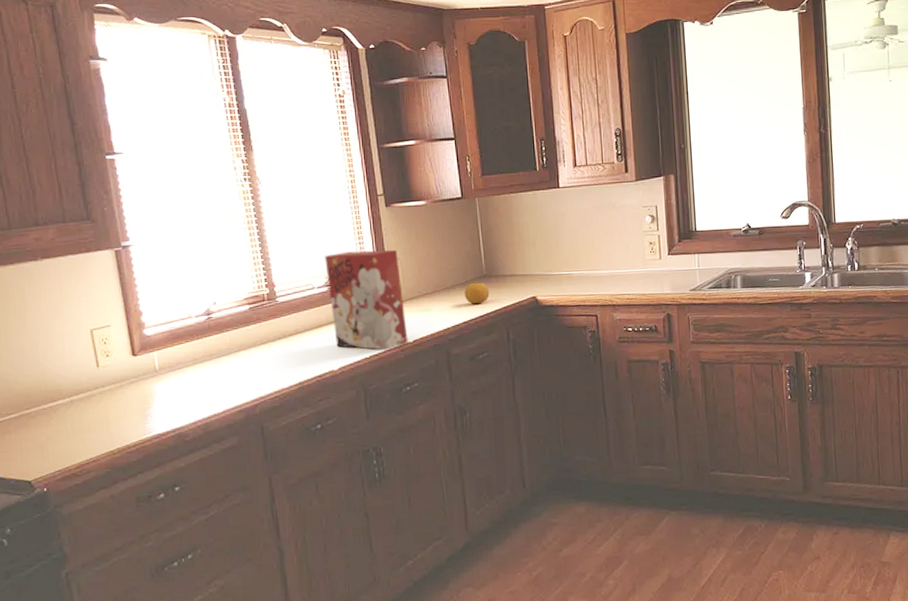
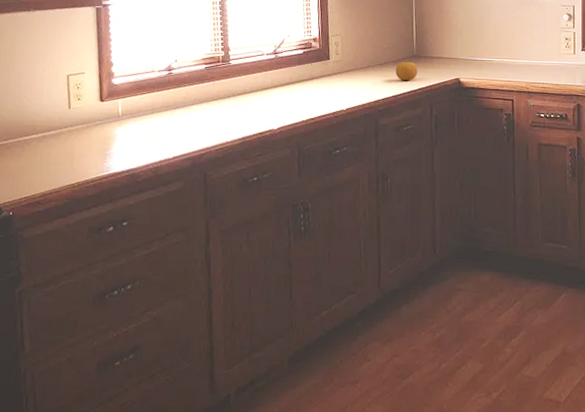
cereal box: present [325,249,408,350] -> none [275,25,342,115]

